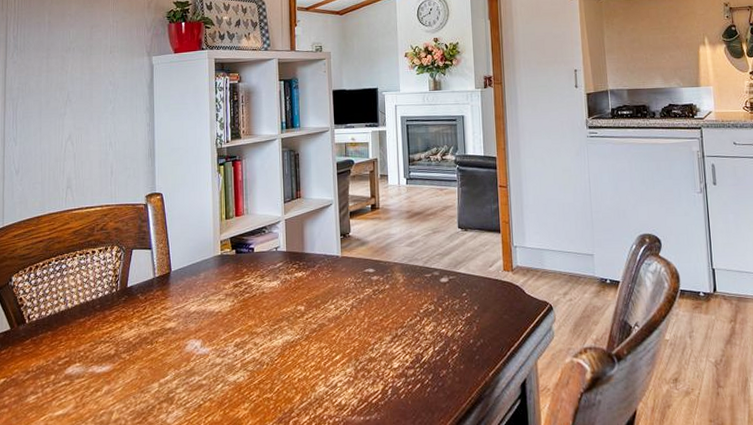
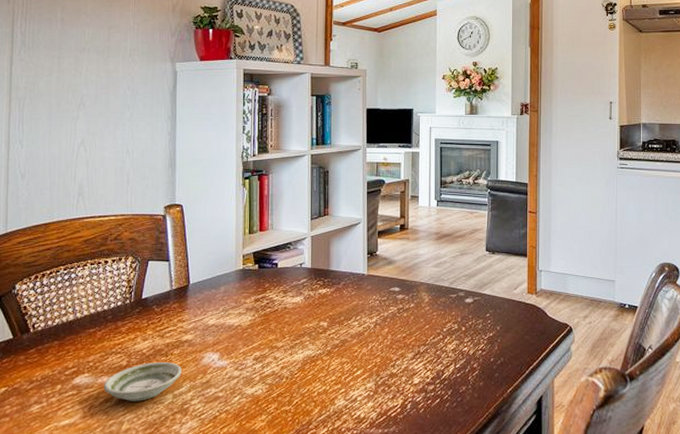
saucer: none [94,350,166,391] -> present [103,362,182,402]

